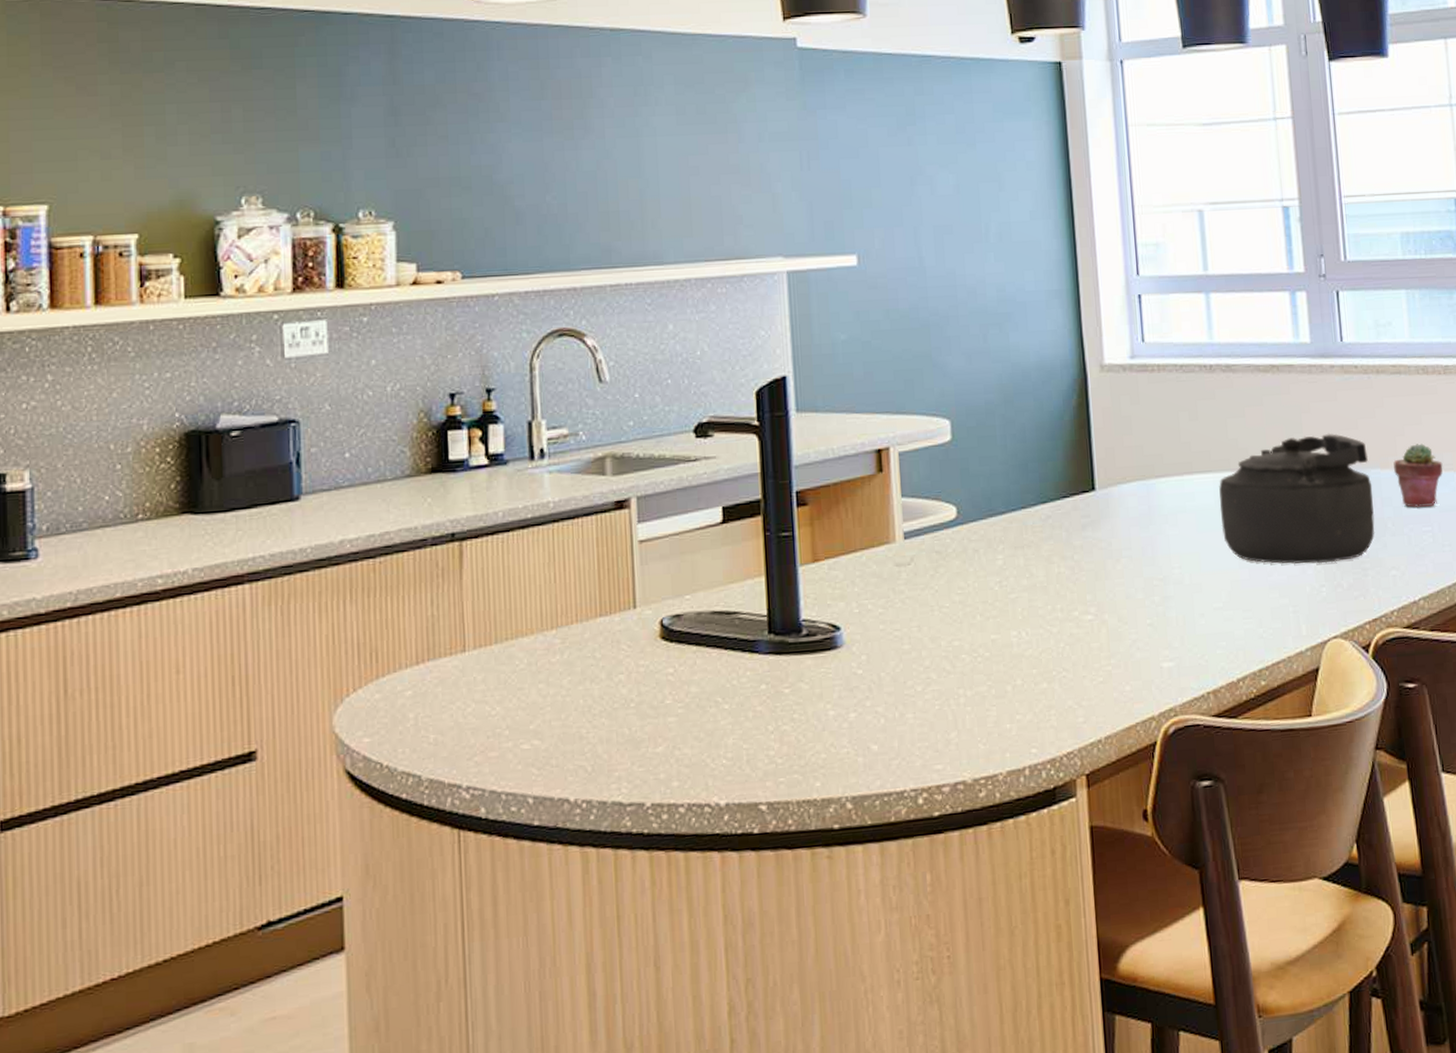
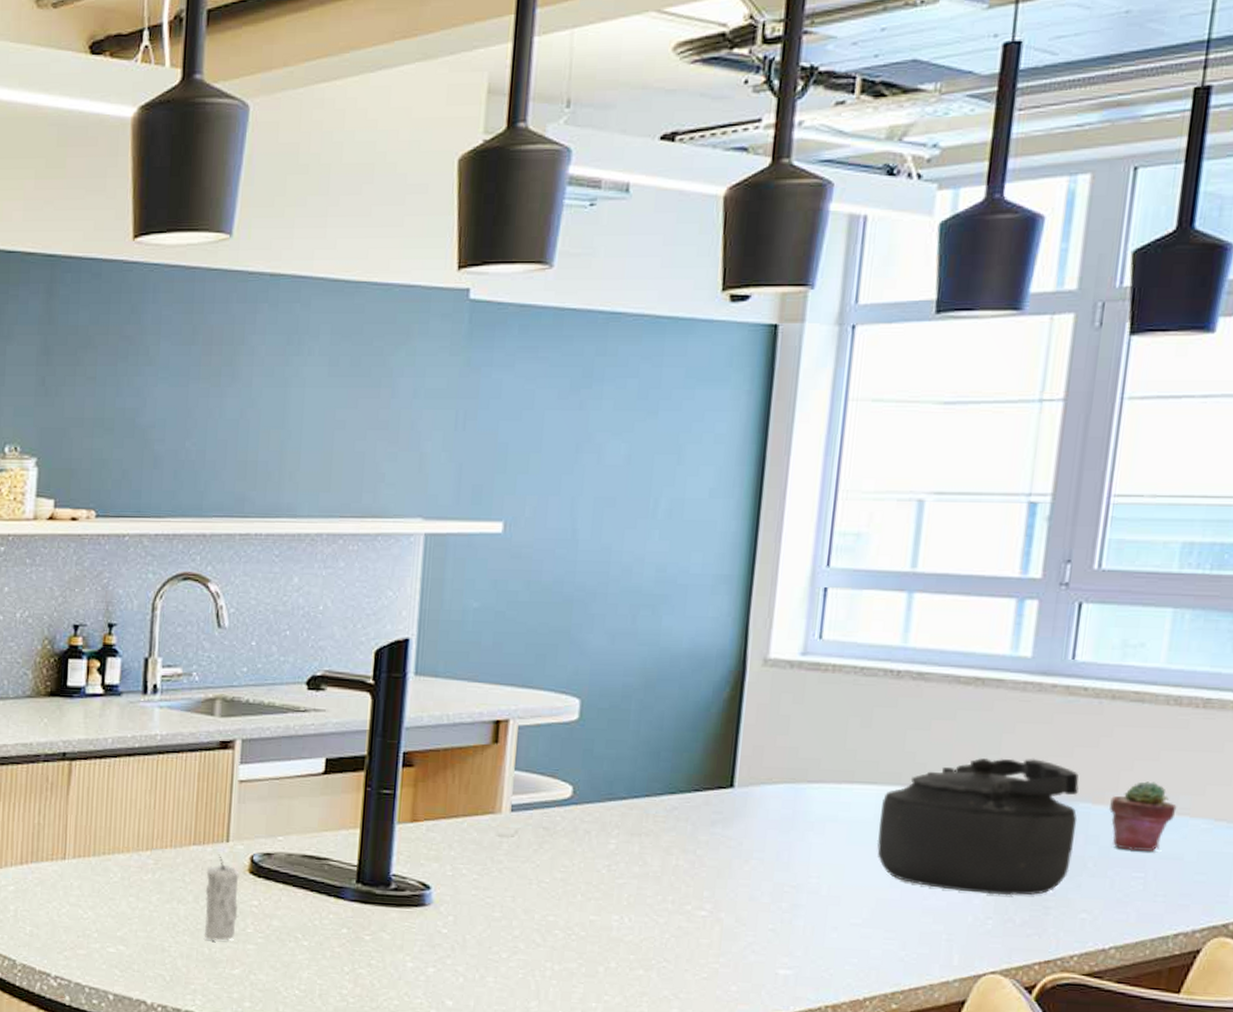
candle: none [616,623,655,719] -> present [204,854,241,941]

